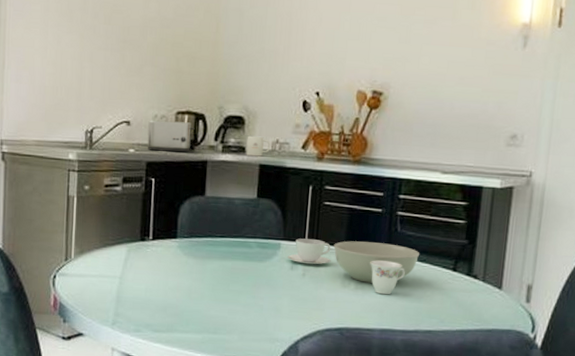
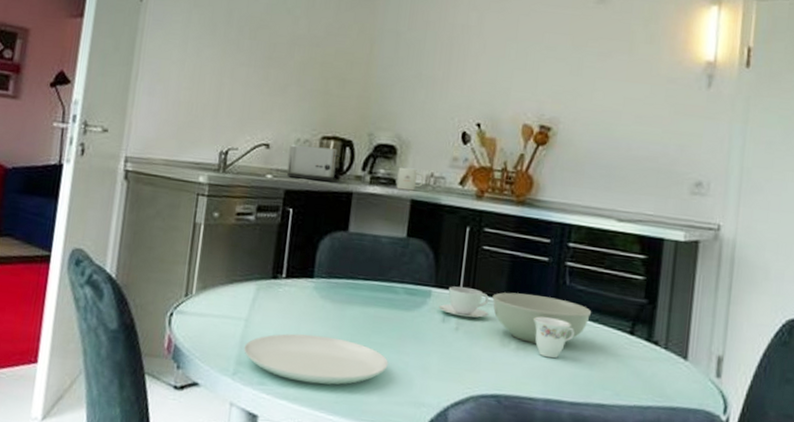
plate: none [120,287,246,329] -> present [244,333,388,385]

